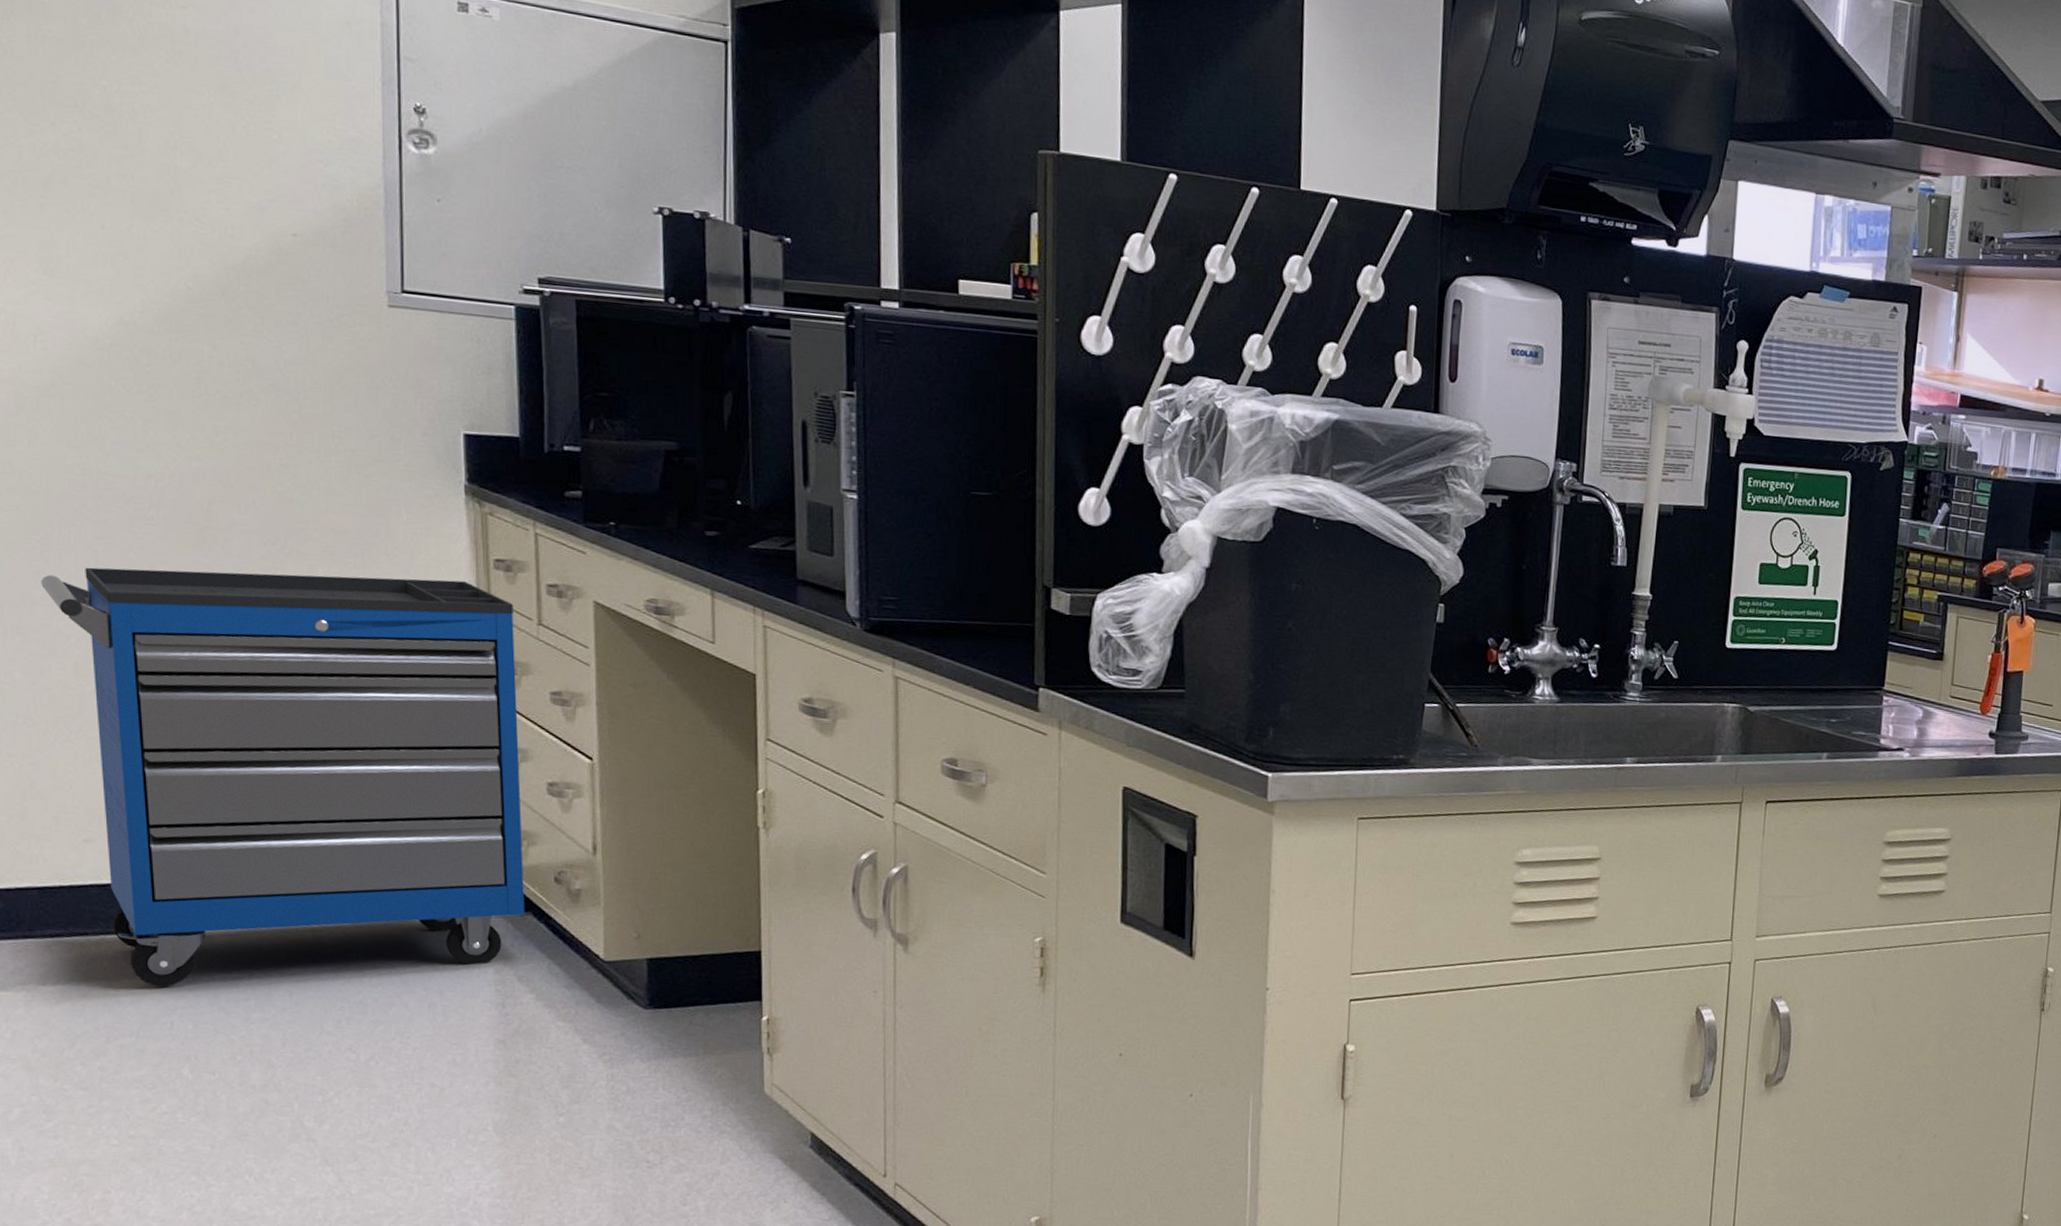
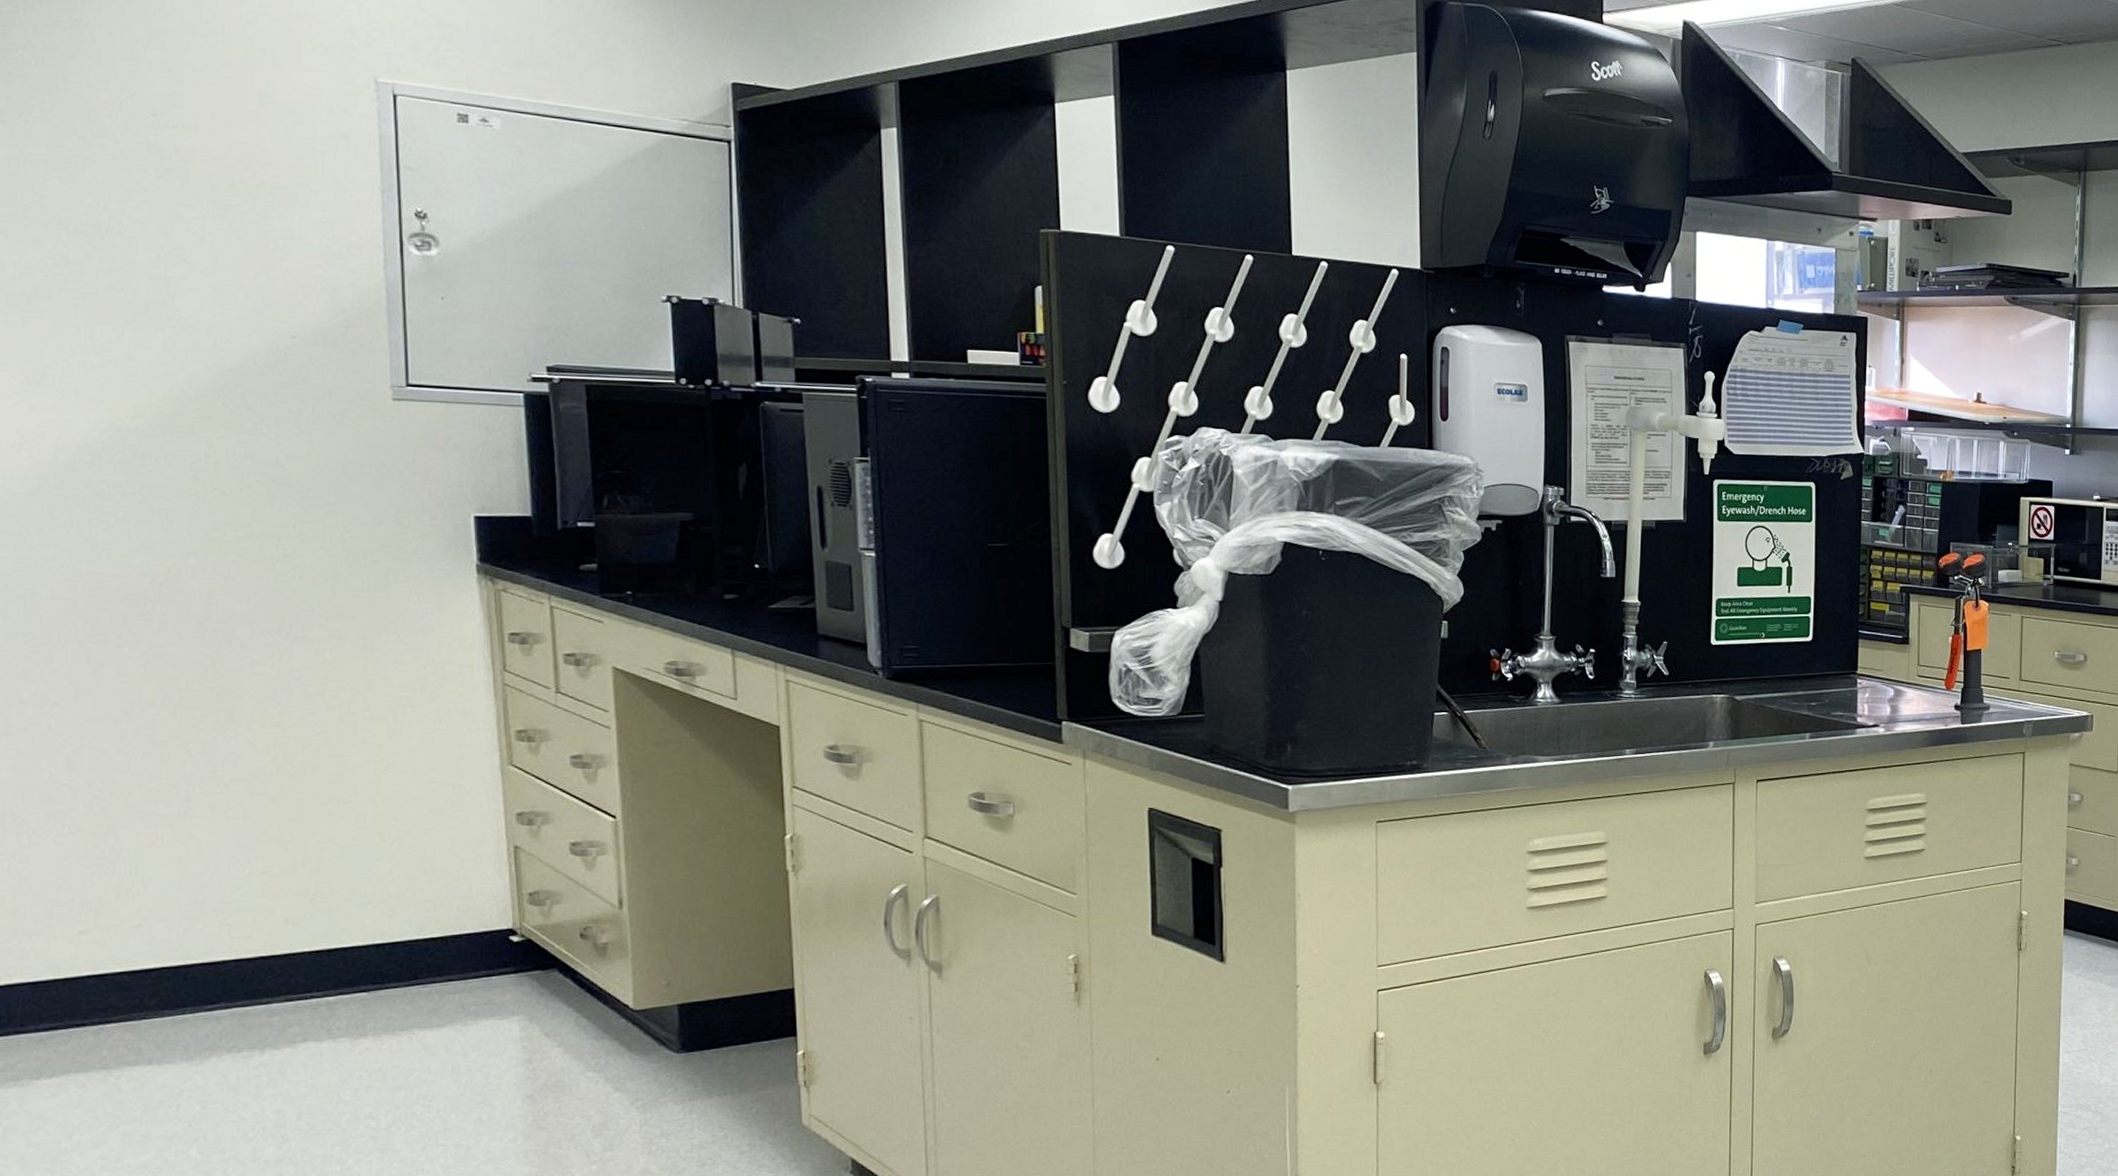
storage cabinet: present [41,567,525,987] -> none [29,655,550,1070]

